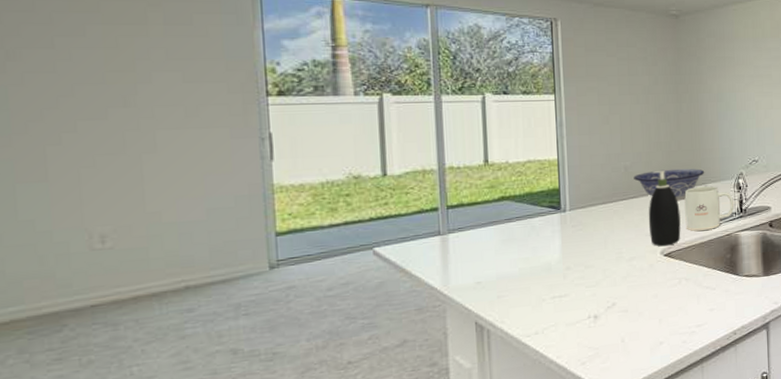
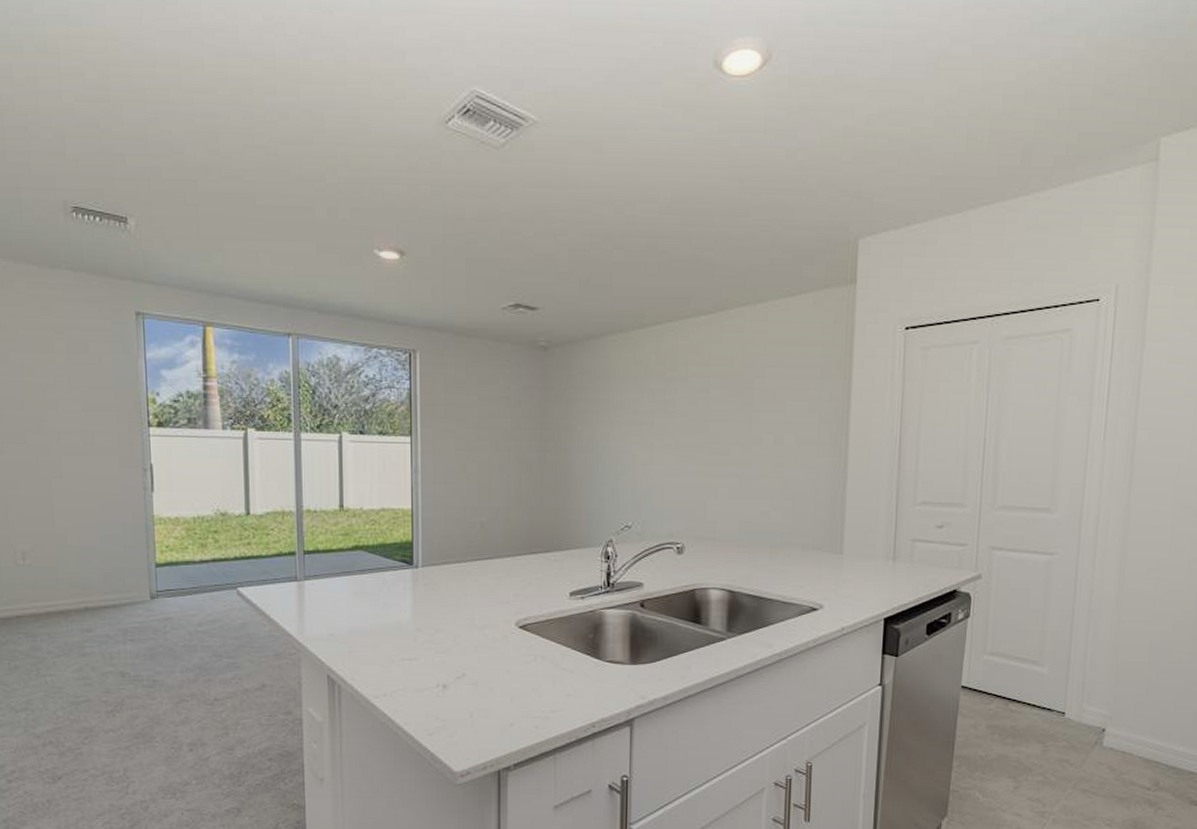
decorative bowl: present [634,168,705,201] -> none [490,529,569,567]
soap dispenser: present [648,171,681,246] -> none [504,530,539,617]
mug: present [684,186,735,232] -> none [544,552,601,604]

